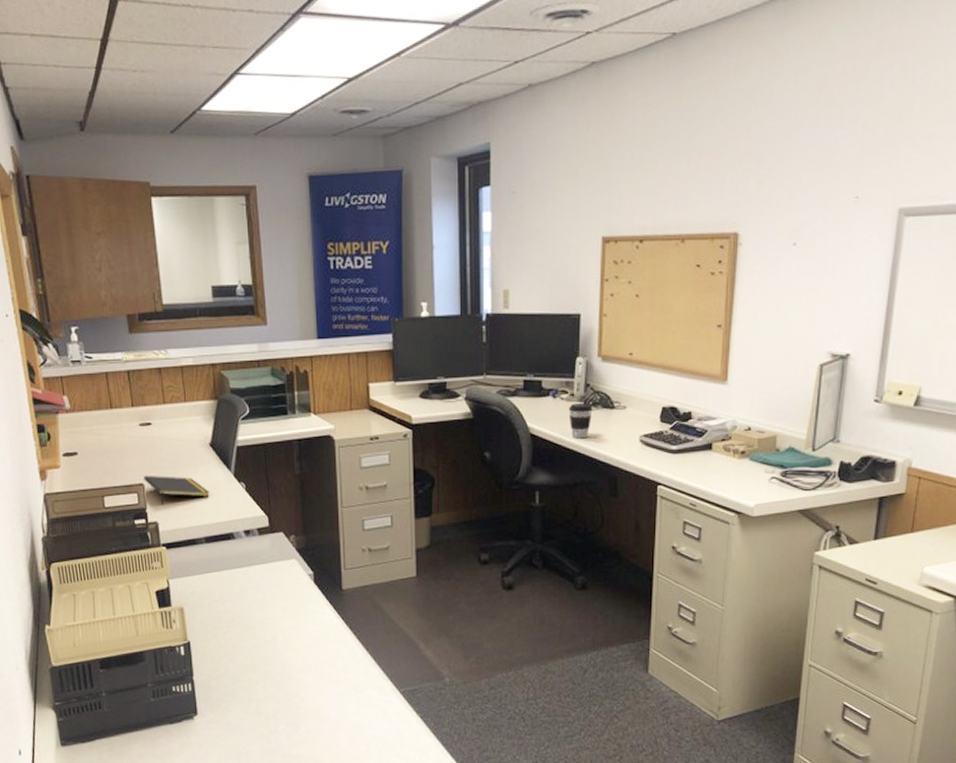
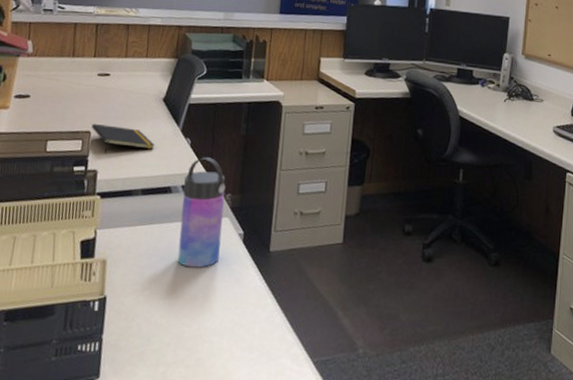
water bottle: none [246,500,292,610] -> present [177,157,226,268]
coffee cup: present [568,404,593,439] -> none [494,93,515,125]

